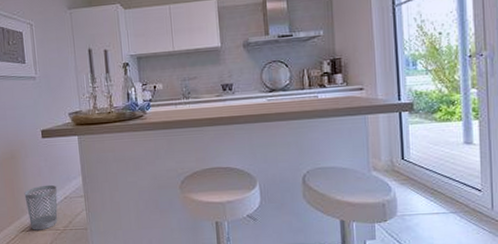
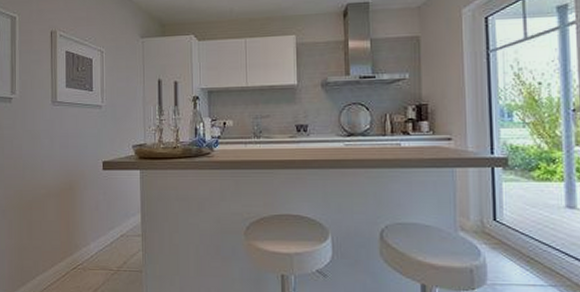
wastebasket: present [24,184,58,230] -> none [79,220,113,269]

